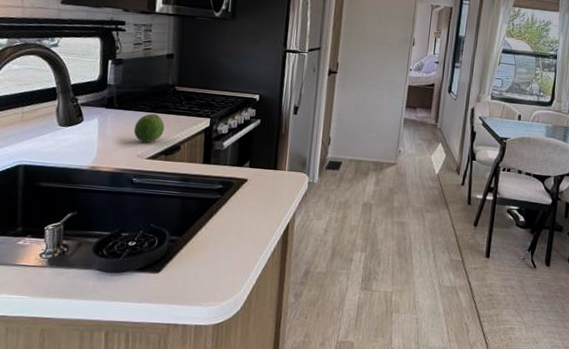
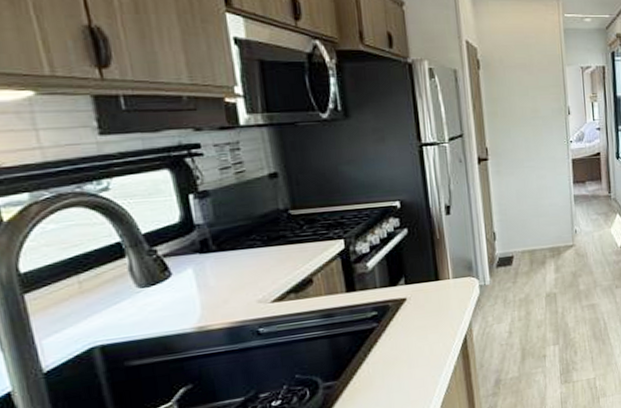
fruit: present [133,113,165,143] -> none [245,248,287,285]

